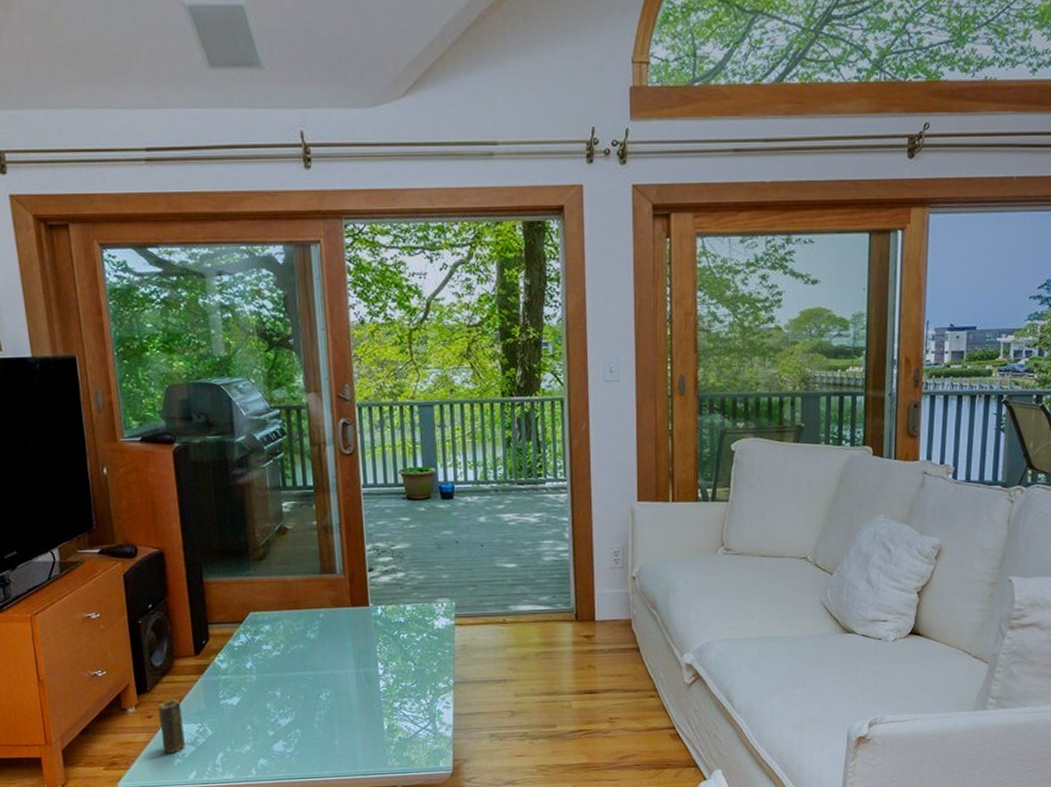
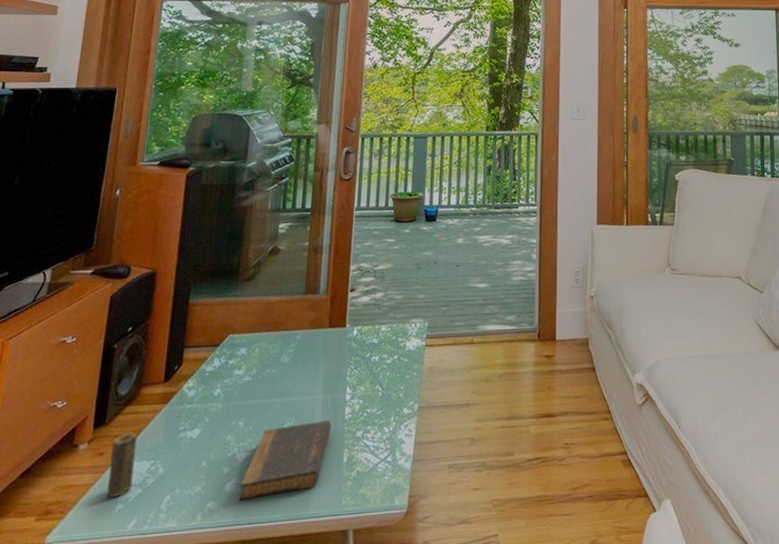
book: none [287,691,368,759] -> present [239,419,332,500]

